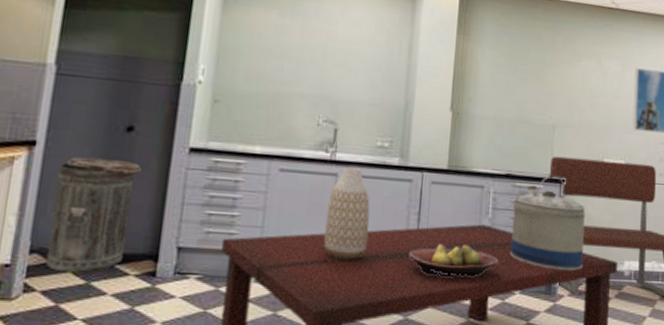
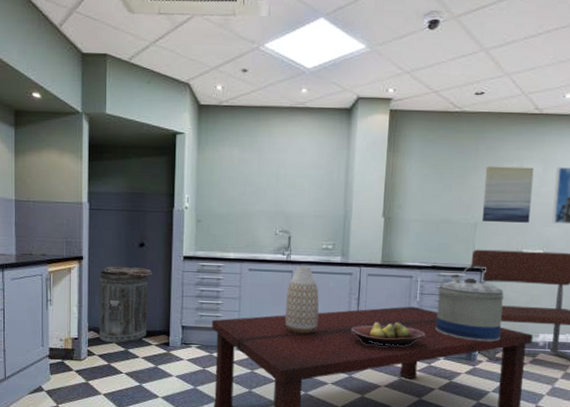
wall art: none [560,60,613,128] -> present [482,166,534,223]

